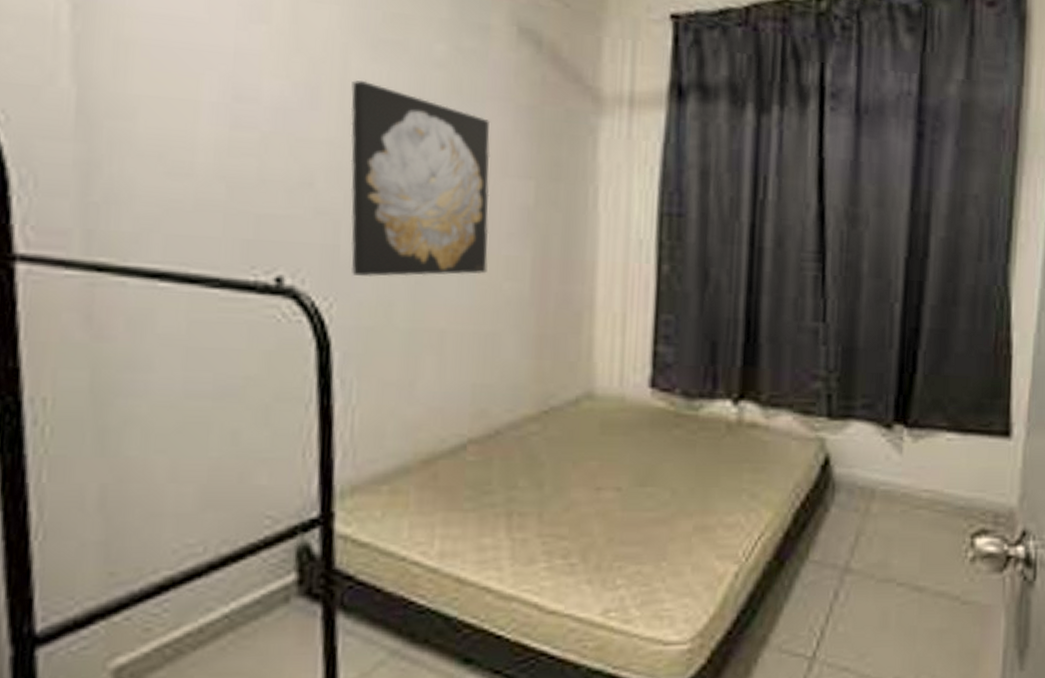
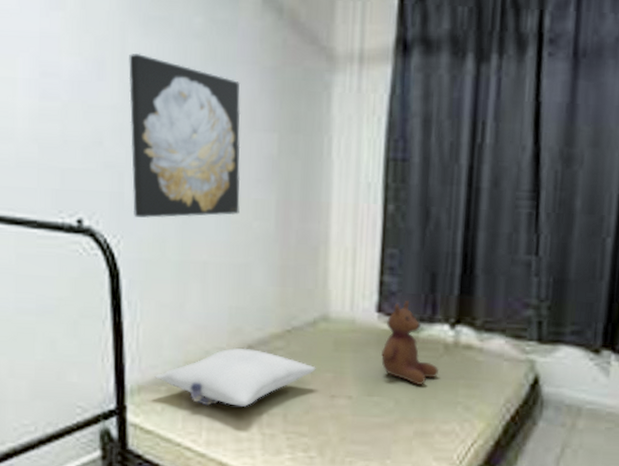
pillow: none [373,433,580,508] -> present [155,347,317,407]
teddy bear: none [654,374,722,471] -> present [380,301,440,385]

